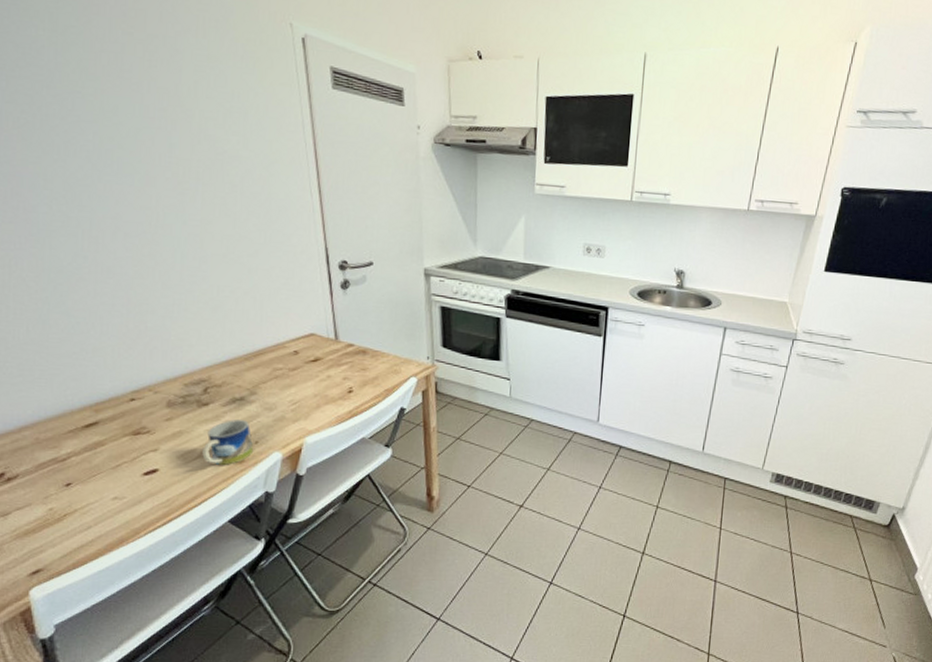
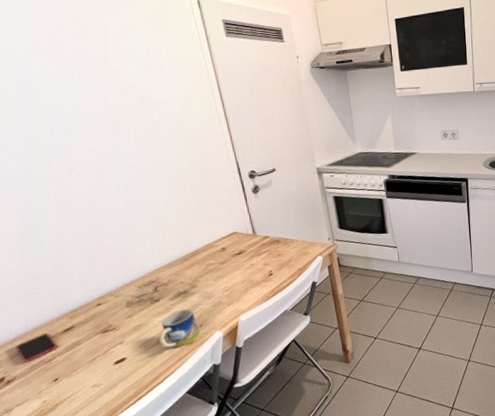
smartphone: none [22,426,75,458] -> present [15,333,57,362]

